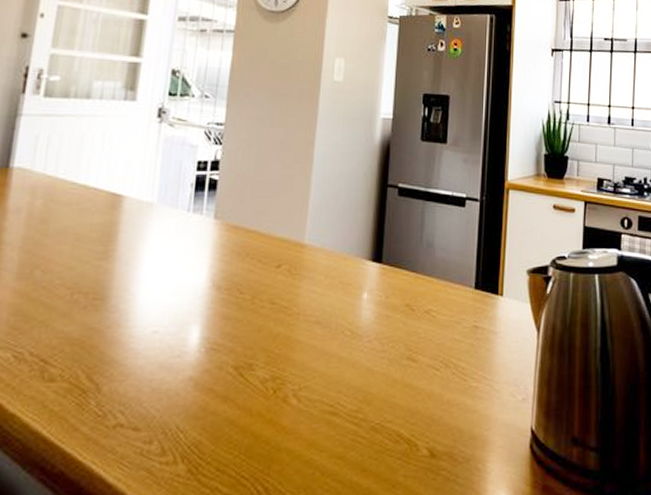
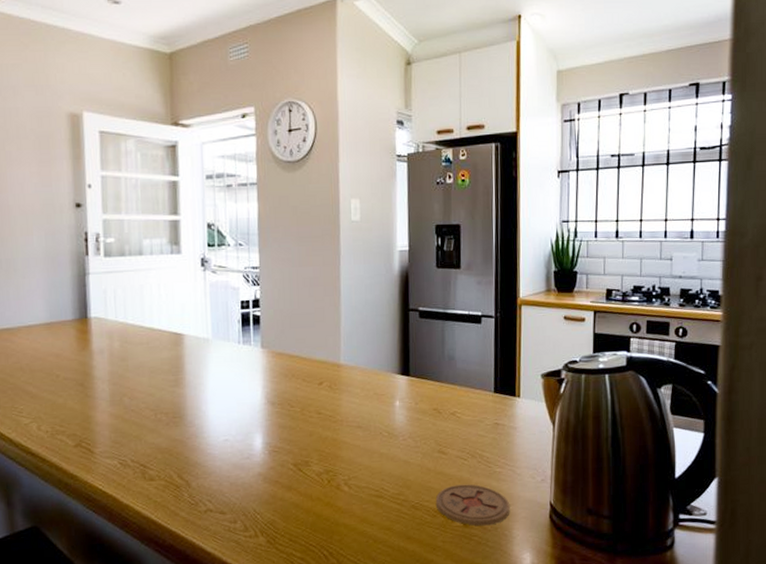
coaster: none [399,401,486,457] -> present [435,484,510,526]

